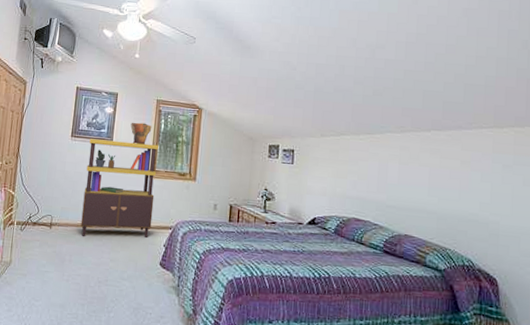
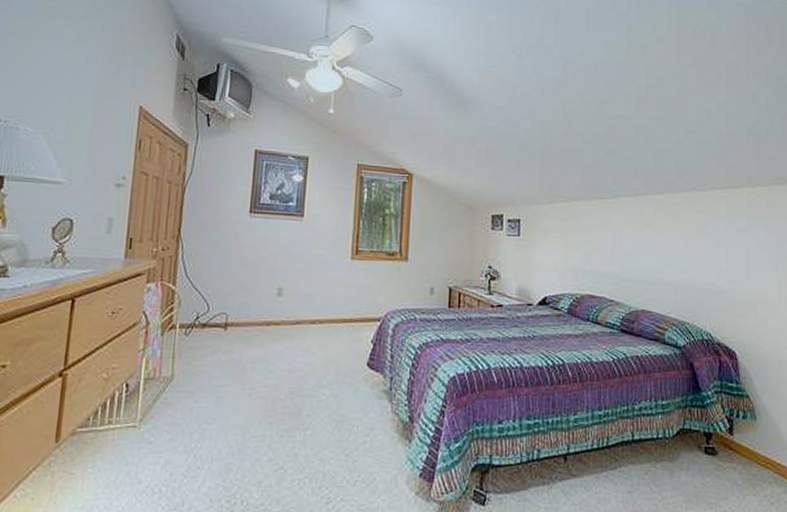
bookcase: present [80,138,159,237] -> none [265,214,362,337]
decorative urn: present [130,122,152,145] -> none [325,192,352,220]

